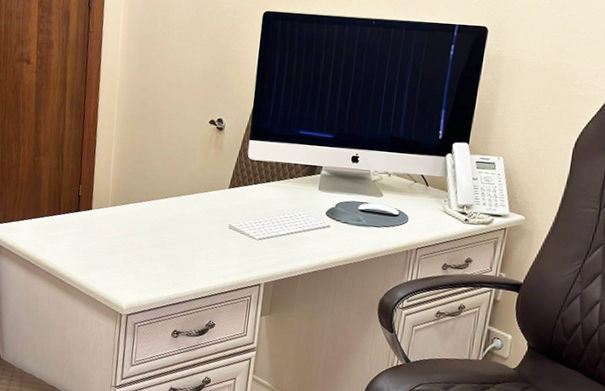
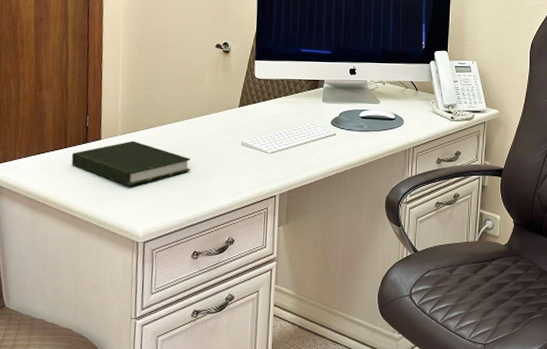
book: none [64,213,177,259] -> present [72,141,191,187]

